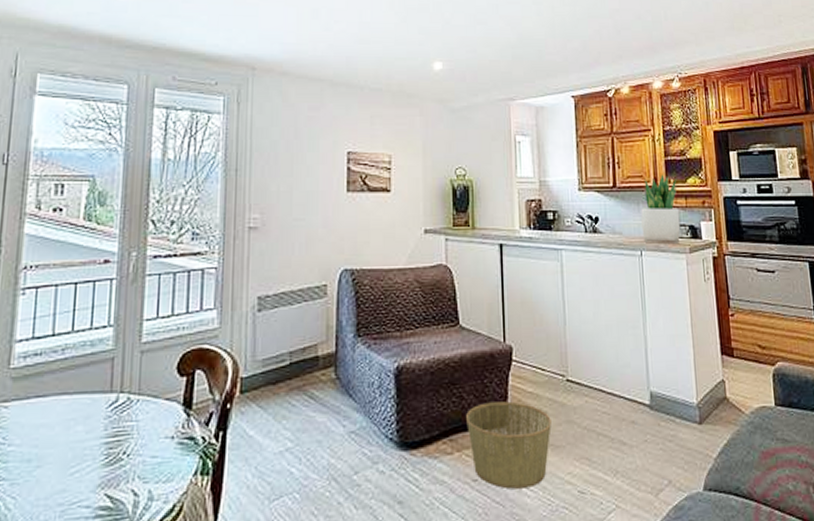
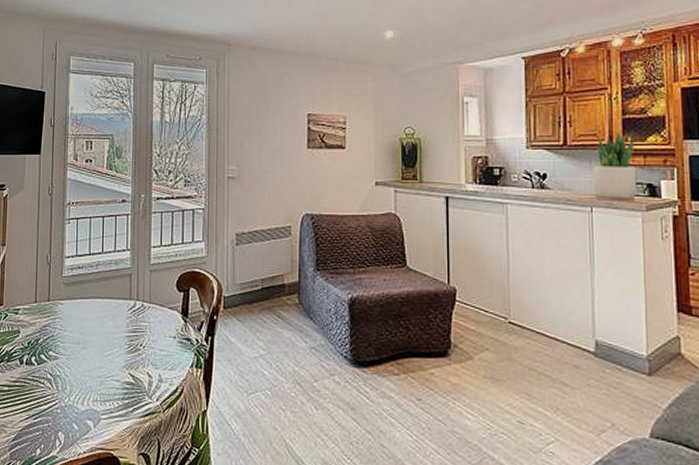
basket: present [466,401,552,489] -> none [412,335,493,412]

